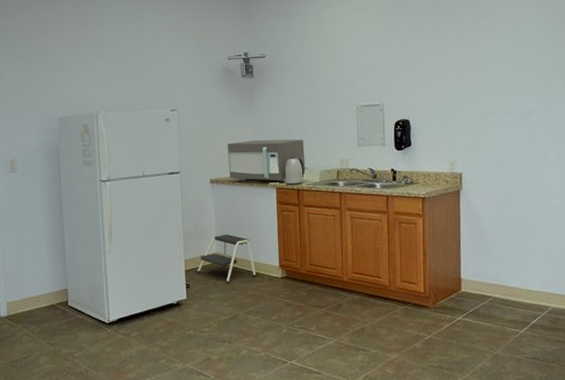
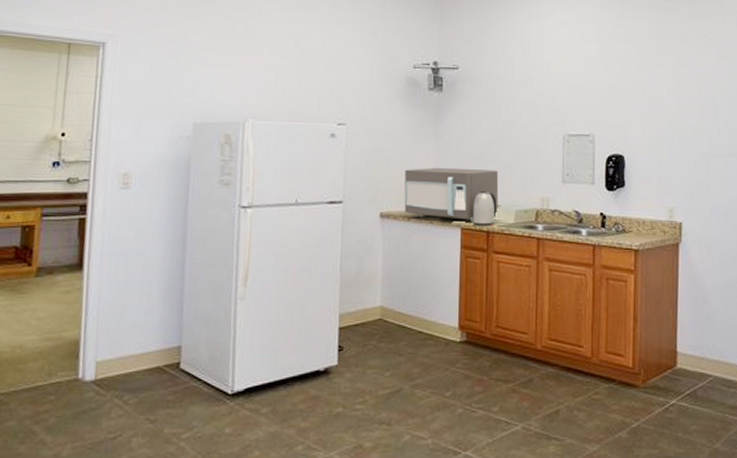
step stool: present [196,234,257,283] -> none [352,282,430,347]

